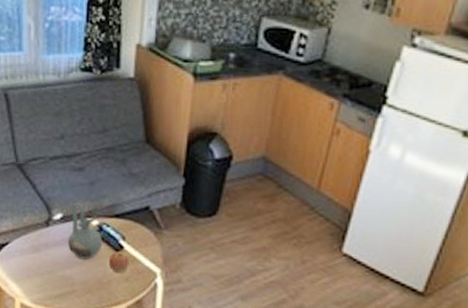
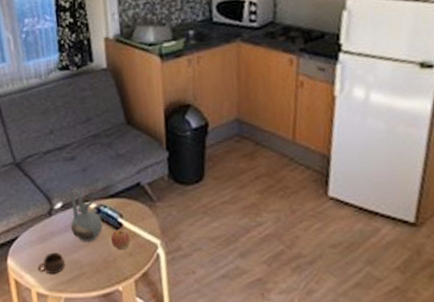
cup: none [25,264,56,288] -> present [37,252,66,275]

